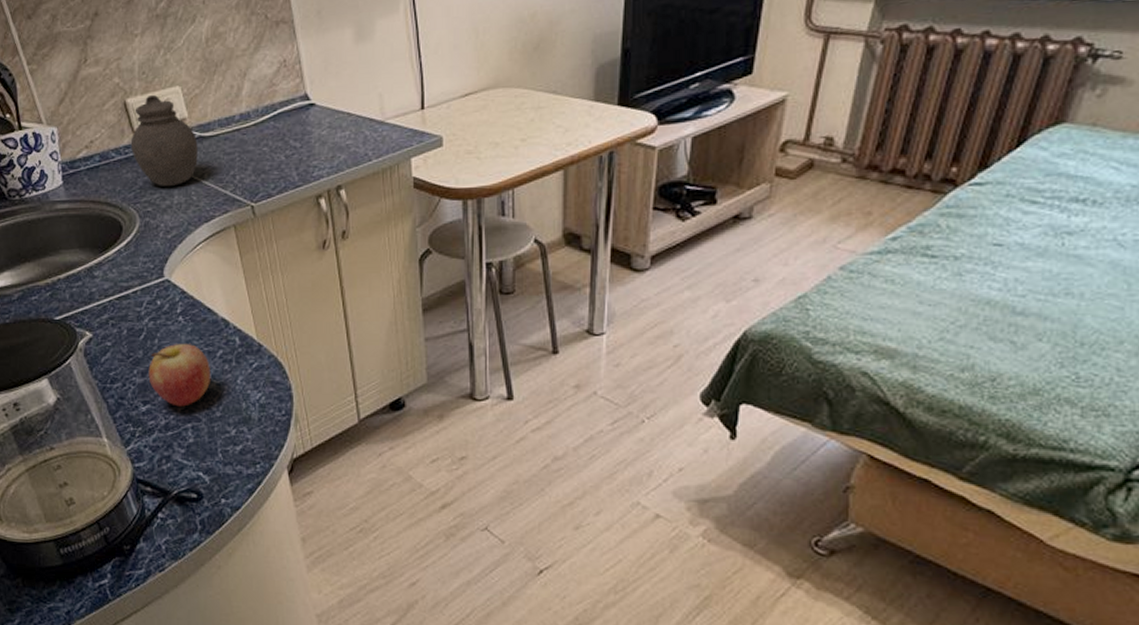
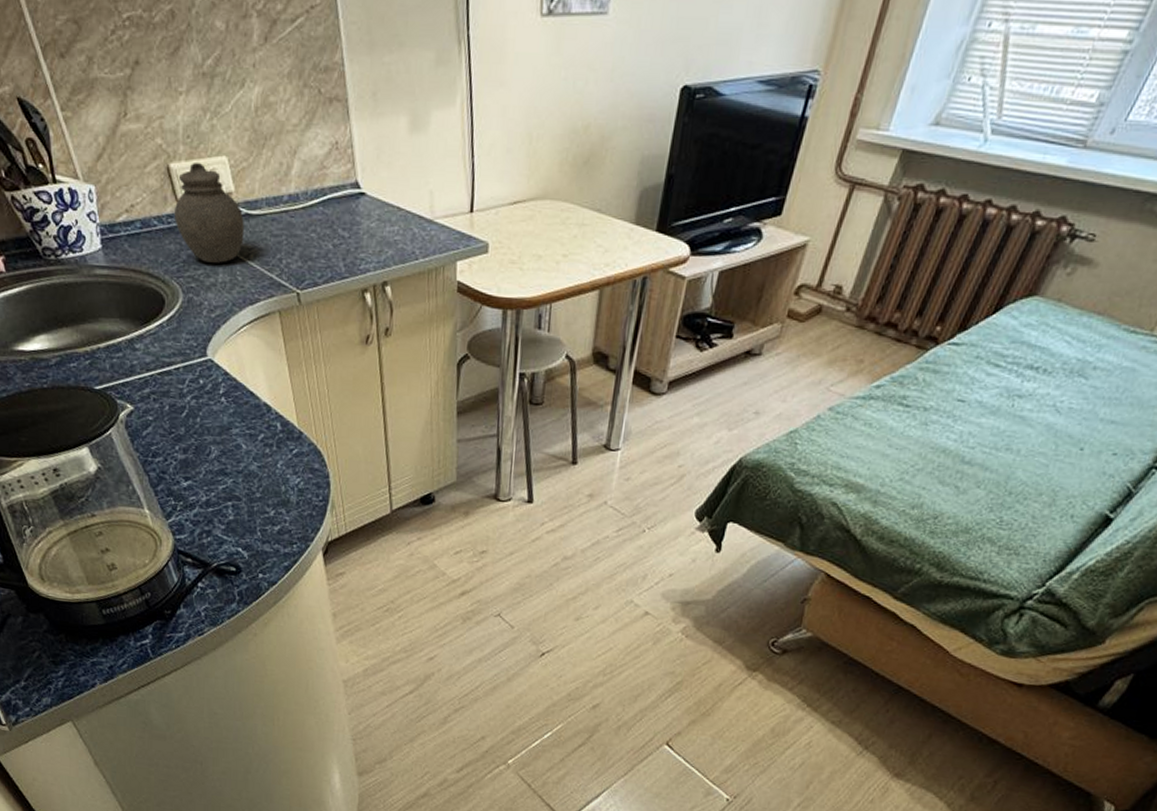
fruit: present [148,344,211,407] -> none [190,424,252,486]

